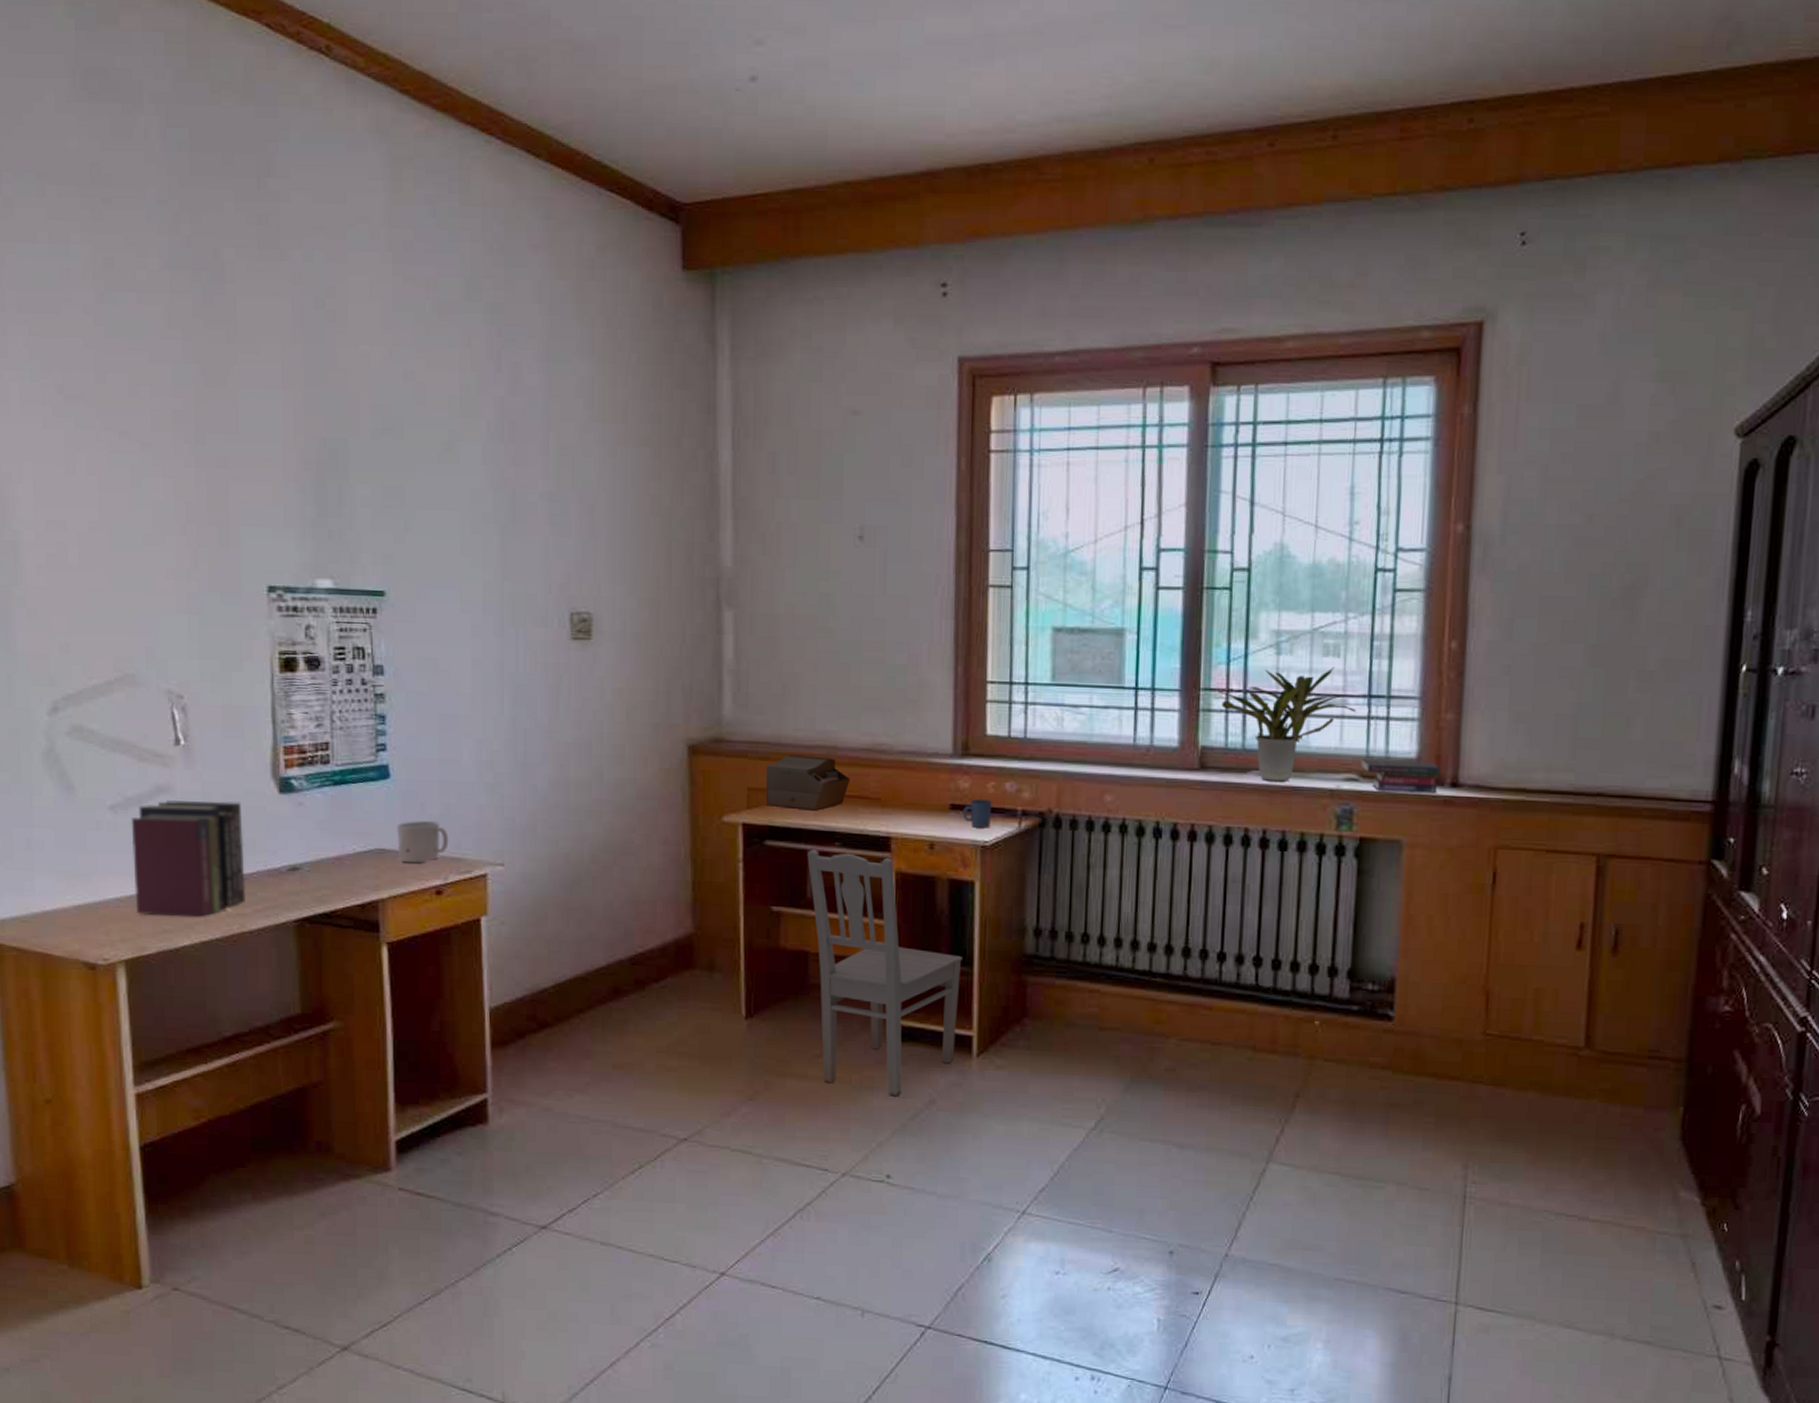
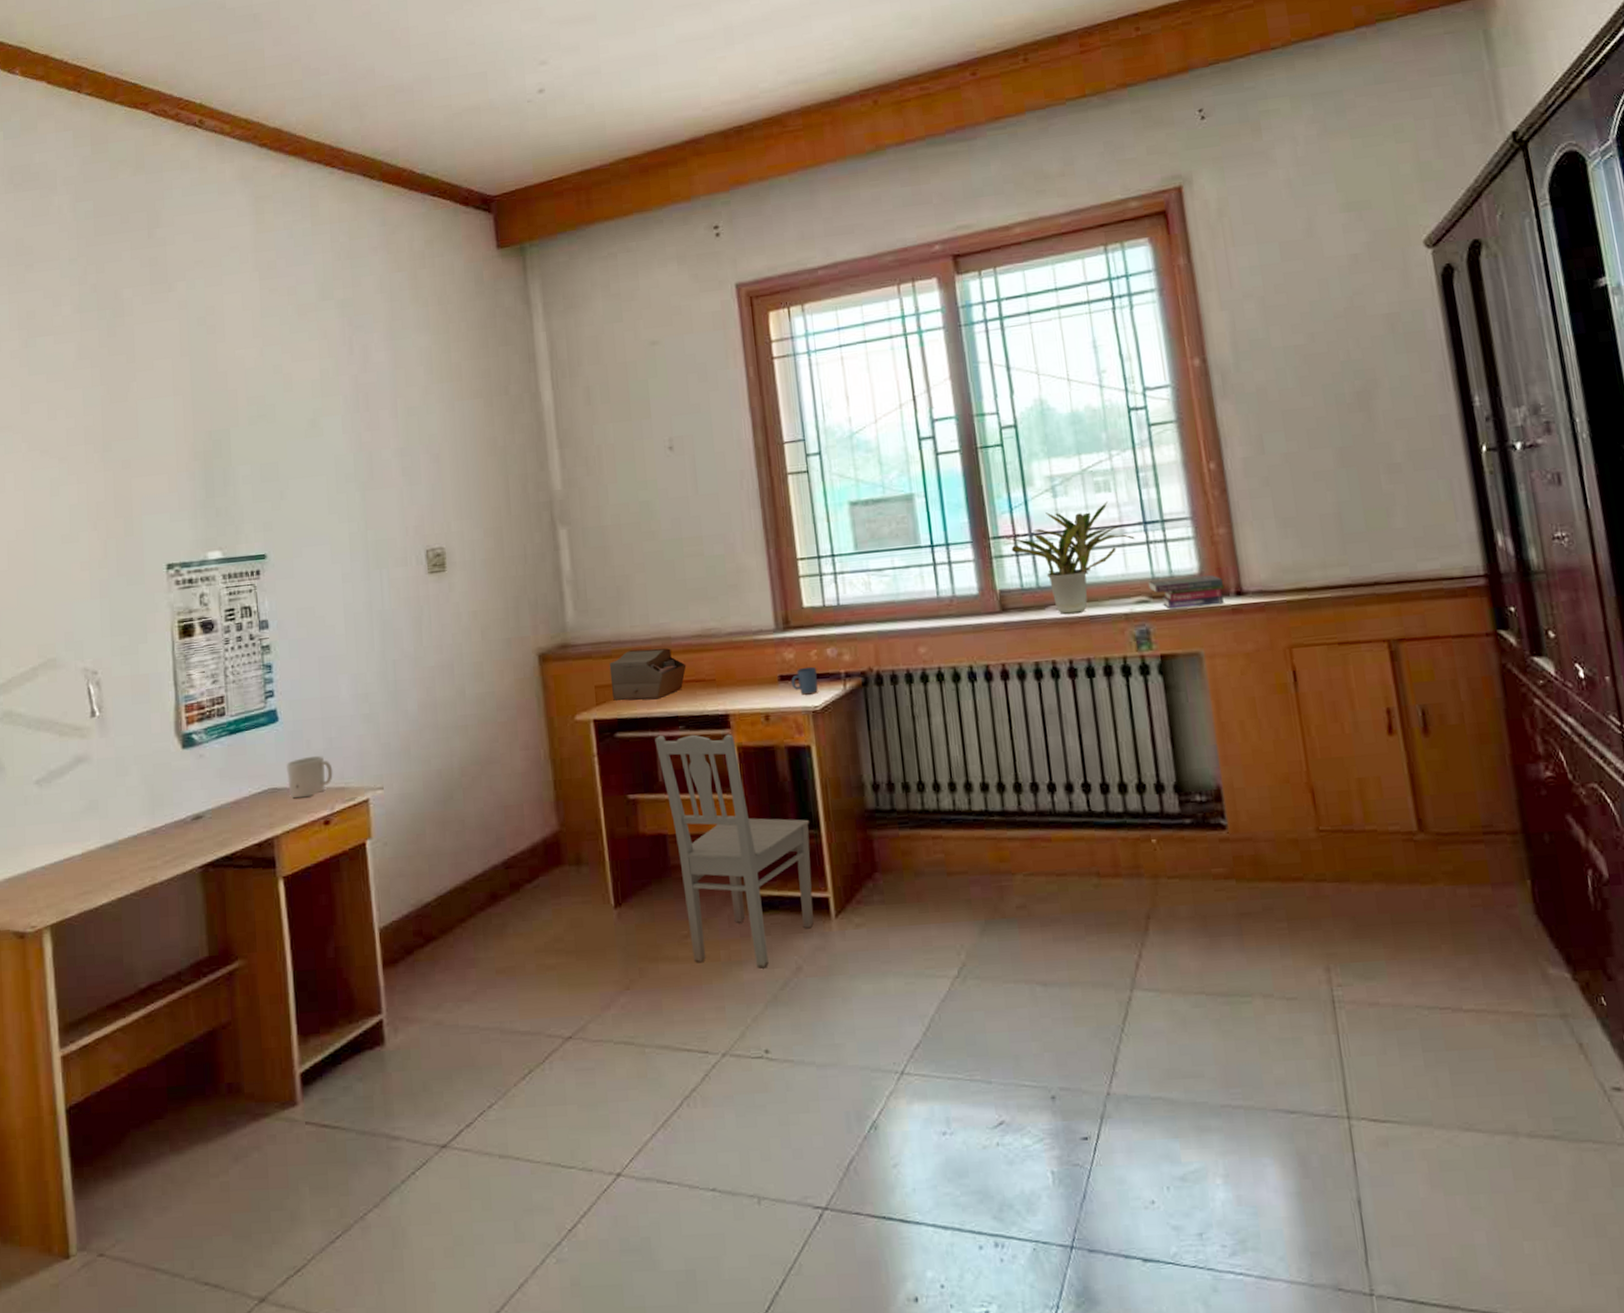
books: present [131,799,246,916] -> none [54,762,156,880]

